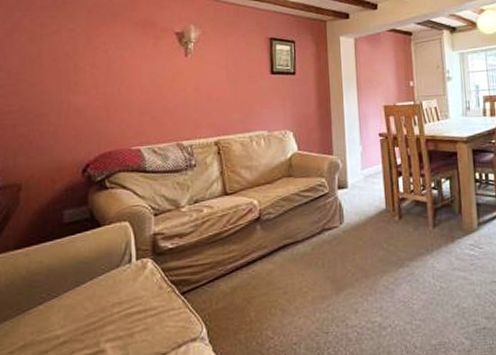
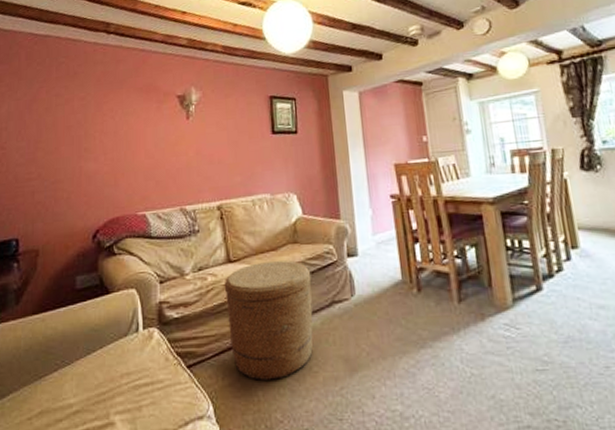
basket: none [220,193,305,304] -> present [224,260,313,382]

